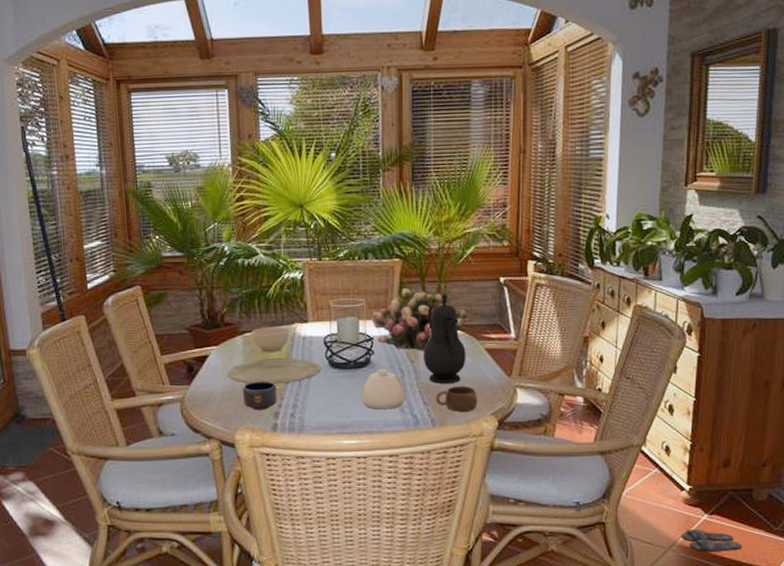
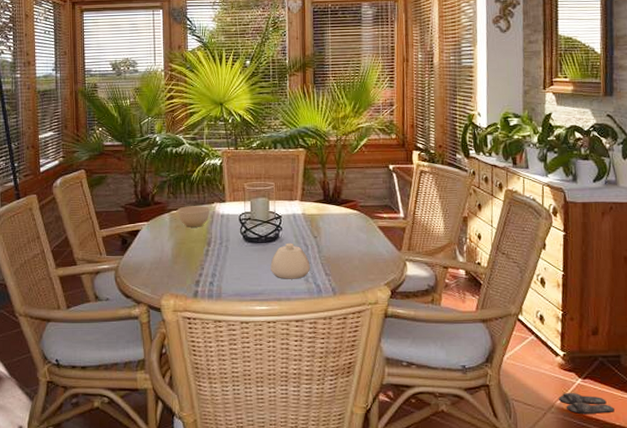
plate: present [227,358,322,384] -> none [156,233,237,256]
mug: present [242,380,277,410] -> none [168,252,198,279]
flower arrangement: present [370,287,467,351] -> none [279,173,362,228]
coffeepot: present [424,294,466,384] -> none [325,179,362,257]
cup: present [435,385,478,412] -> none [335,259,373,282]

